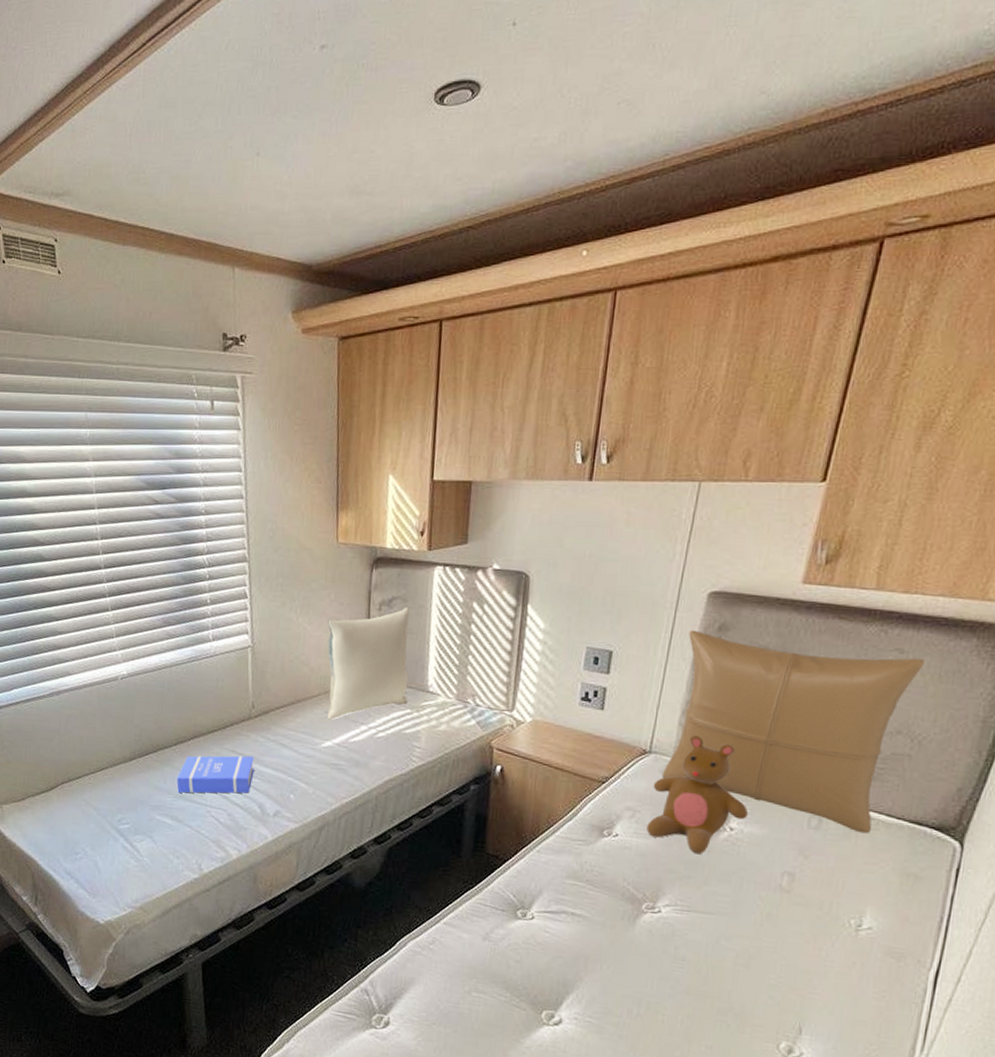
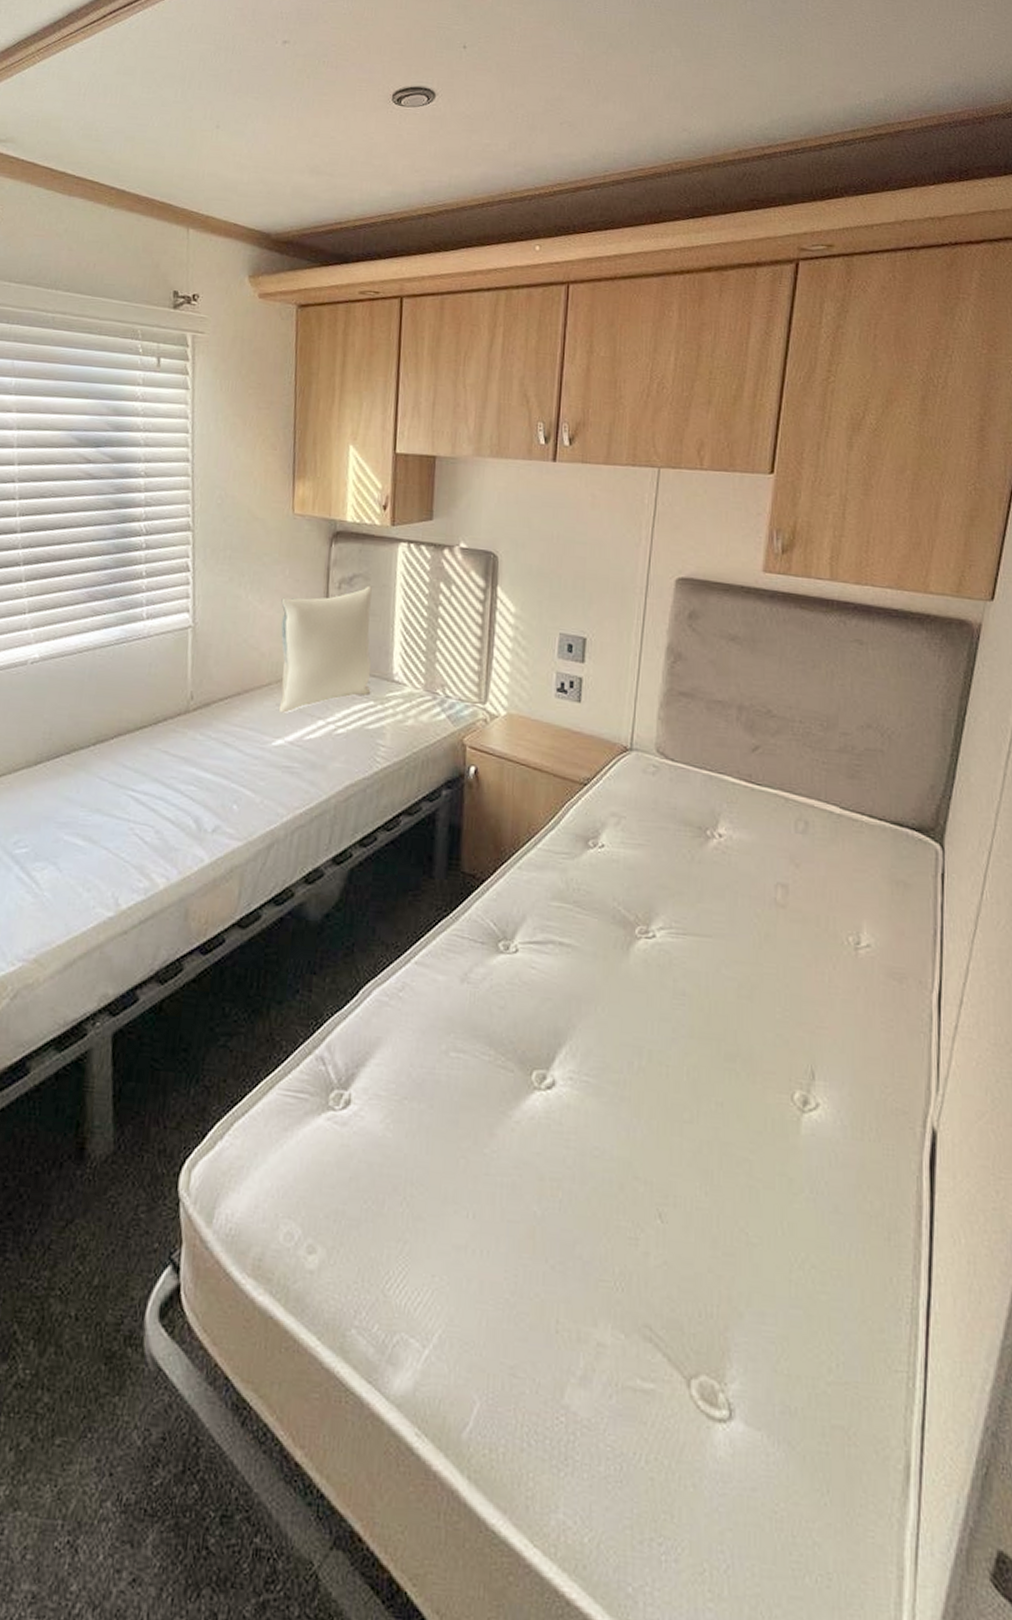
book: present [177,755,254,794] -> none [93,757,191,806]
teddy bear: present [646,735,749,854] -> none [633,730,736,865]
pillow: present [661,629,924,834] -> none [645,617,882,837]

